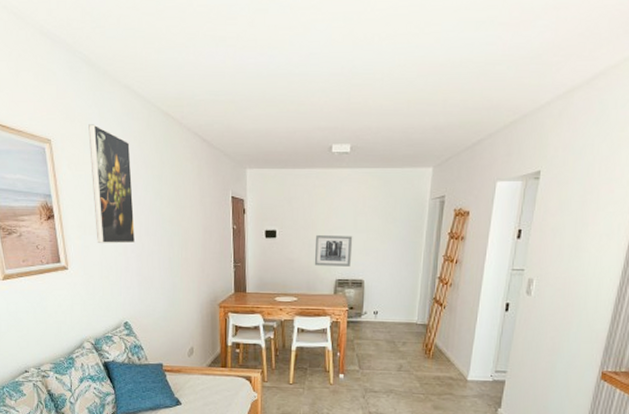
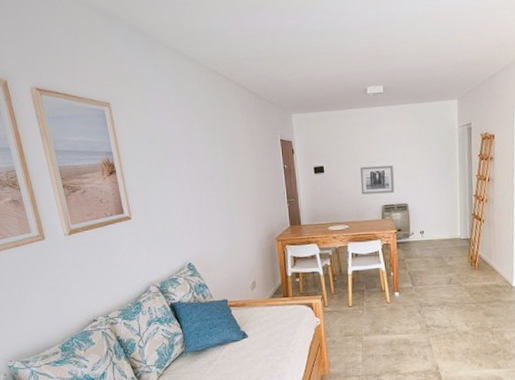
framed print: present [88,124,136,244] -> none [144,86,194,192]

